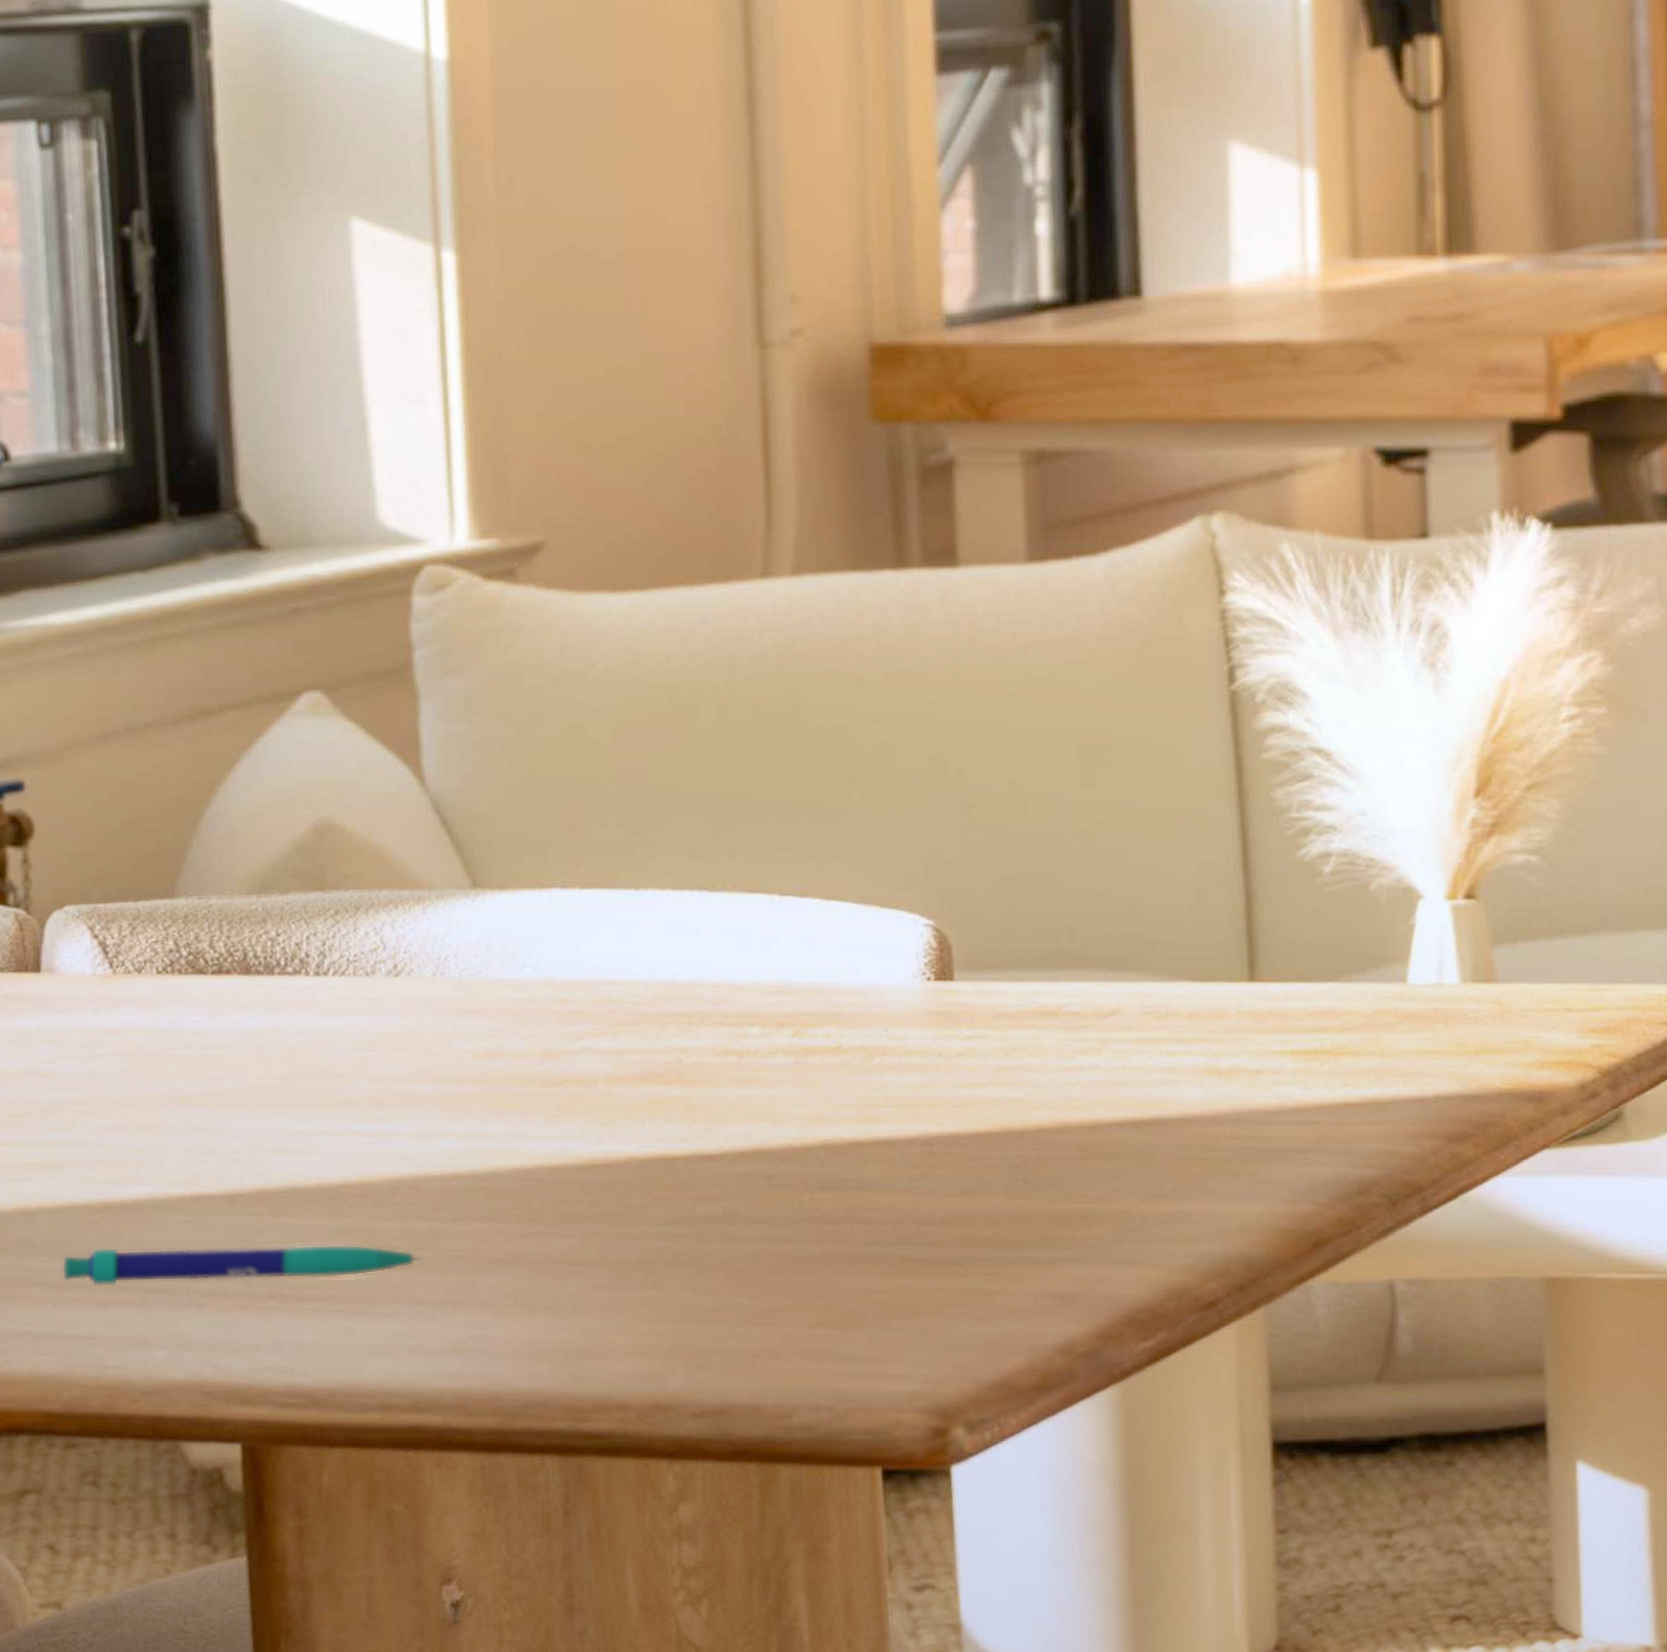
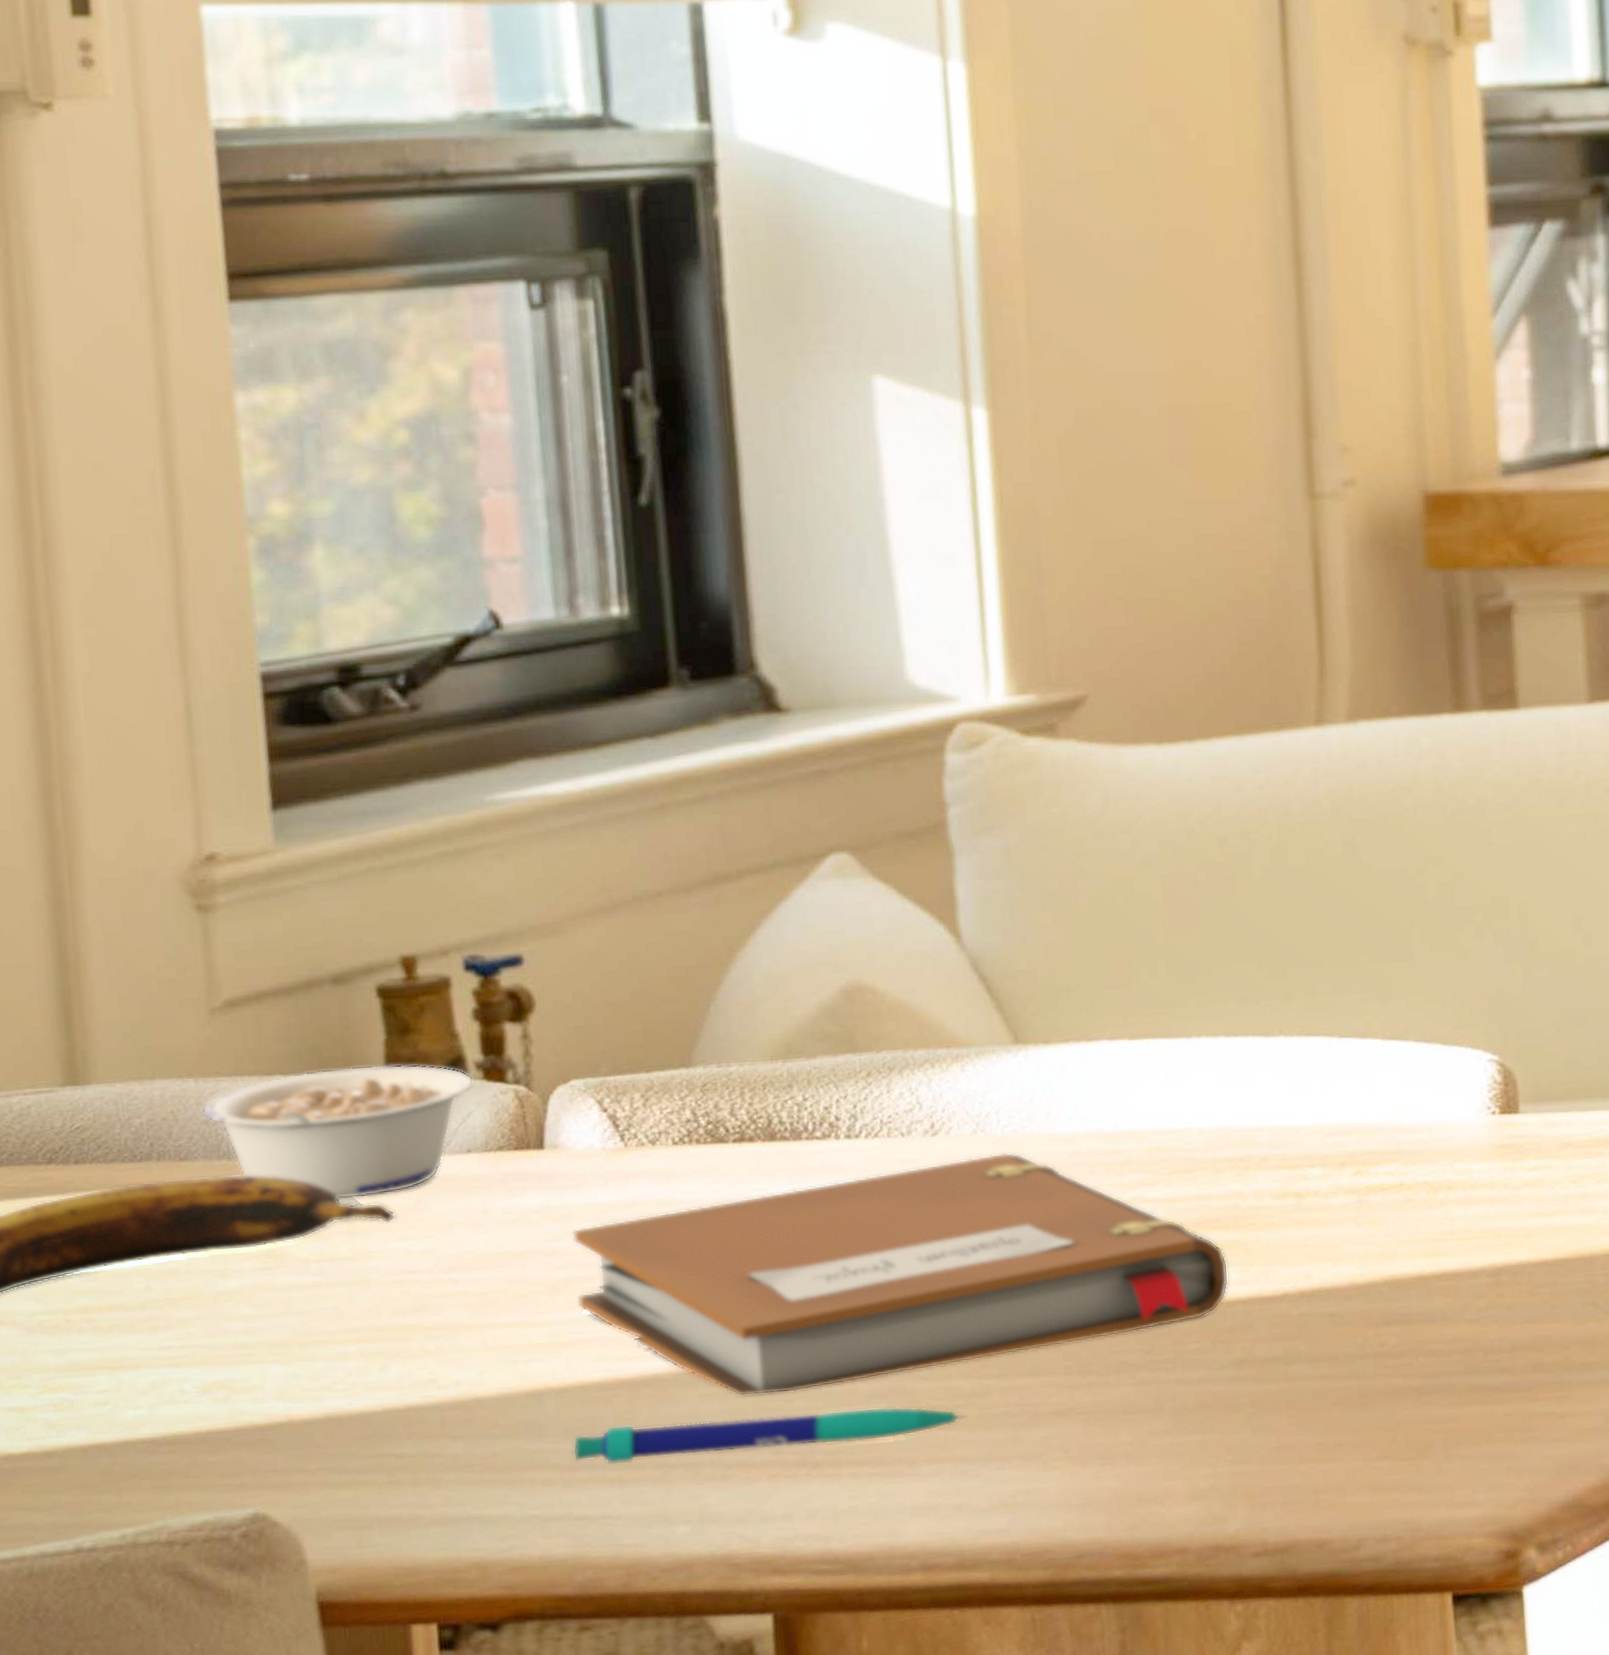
notebook: none [65,997,672,1226] -> present [572,1152,1229,1397]

